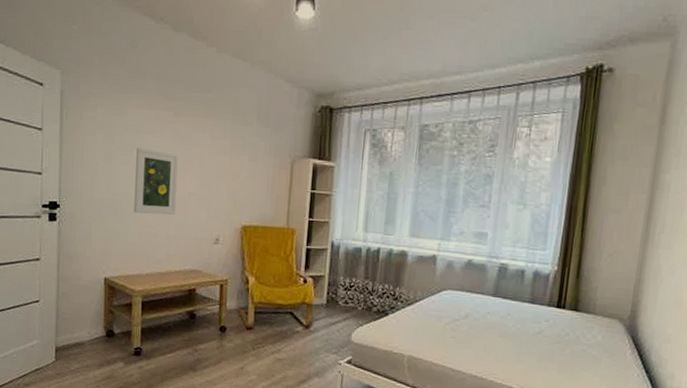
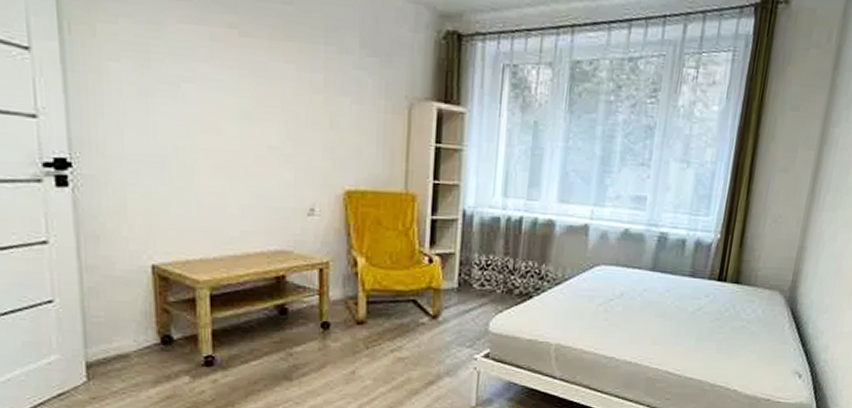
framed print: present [134,148,178,215] -> none [186,81,252,177]

